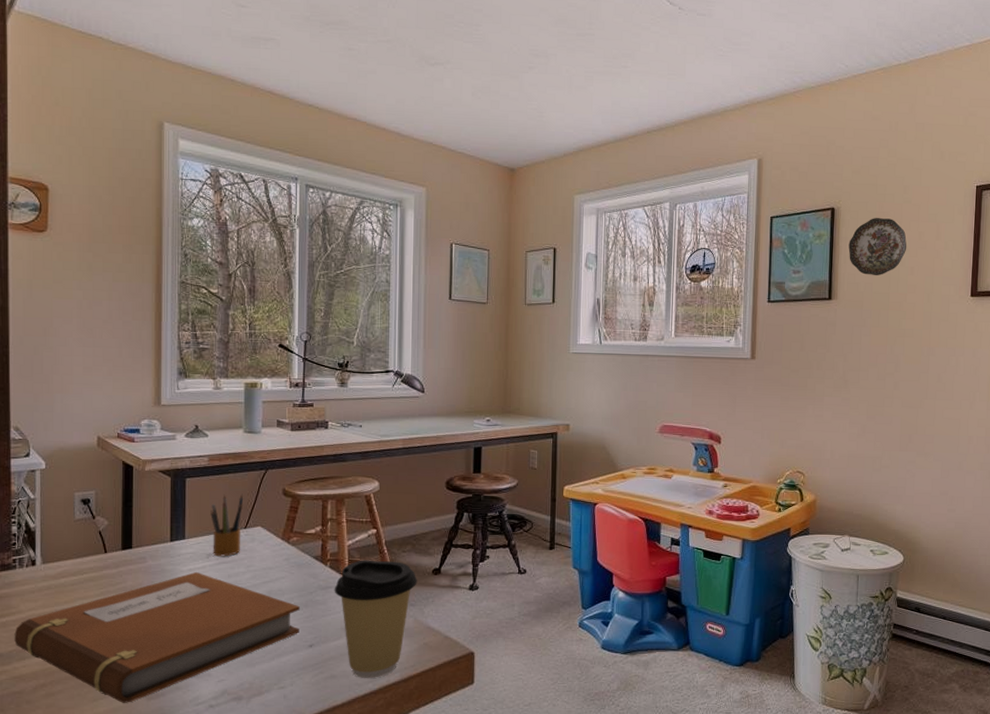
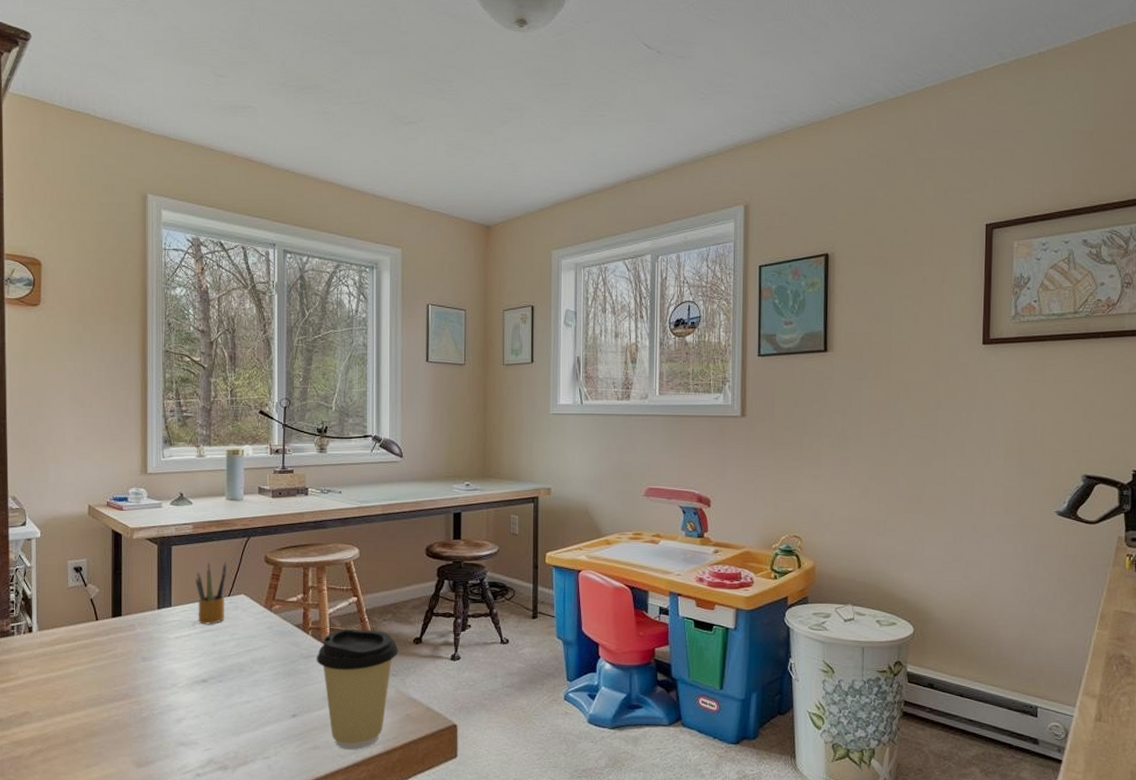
notebook: present [14,571,301,703] -> none [13,639,284,770]
decorative plate: present [848,218,907,276] -> none [844,263,910,325]

